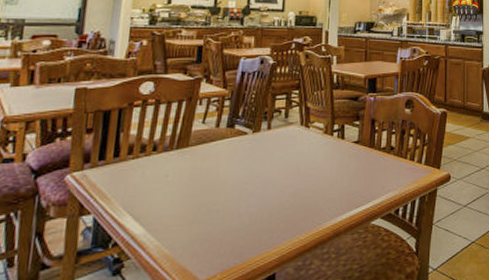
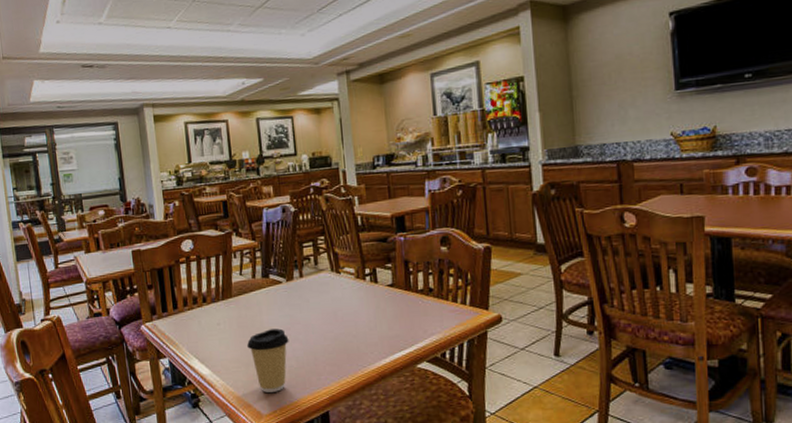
coffee cup: none [194,182,245,254] -> present [246,328,289,393]

